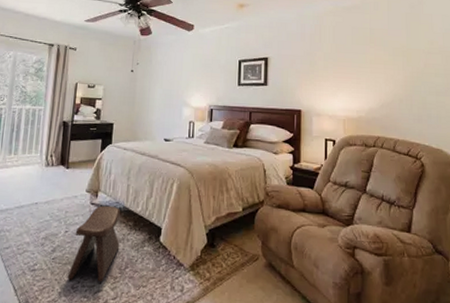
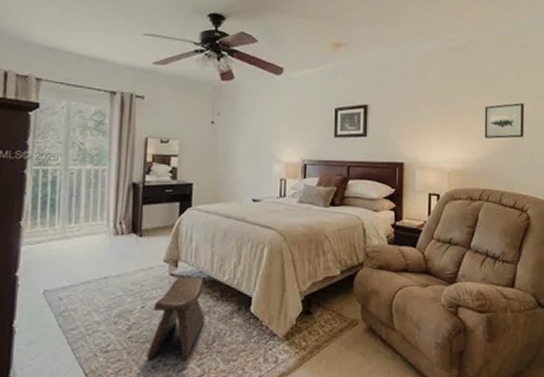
wall art: none [377,57,416,90] -> present [484,103,524,139]

